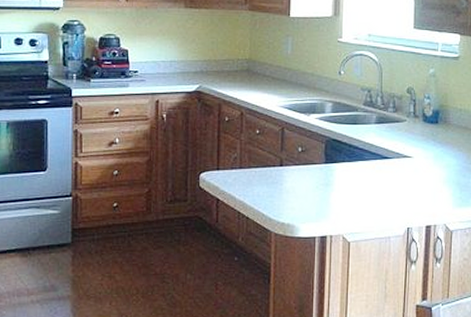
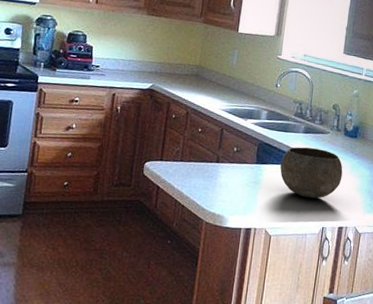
bowl: none [353,140,425,196] -> present [280,147,343,199]

